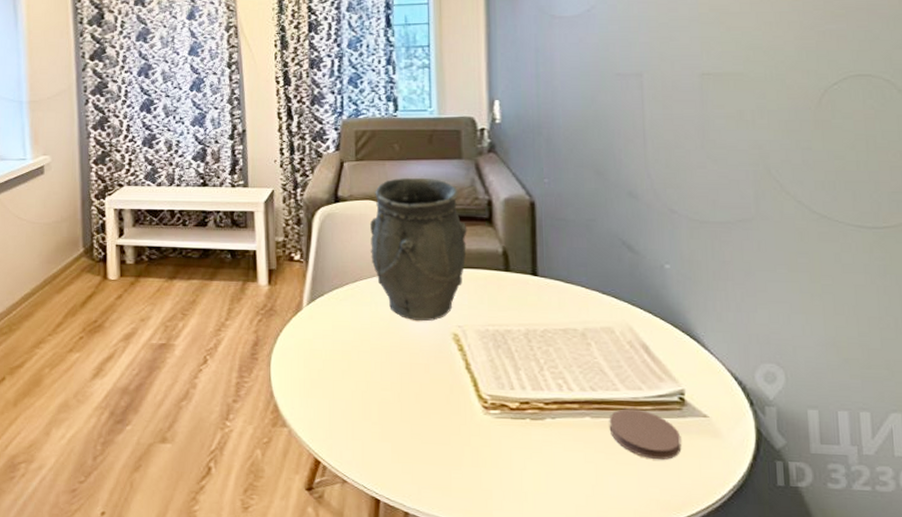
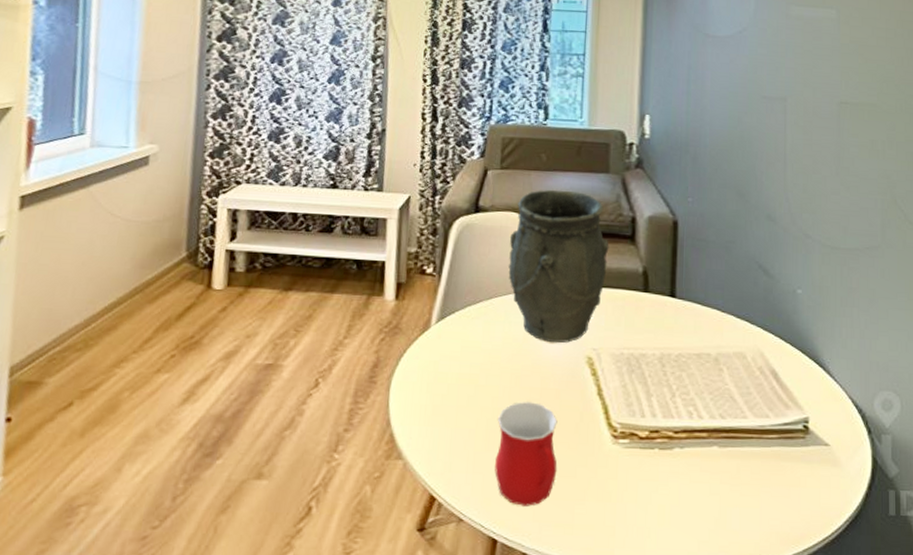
mug: none [372,375,432,470] -> present [495,402,558,506]
coaster: present [609,408,682,459] -> none [735,437,803,490]

